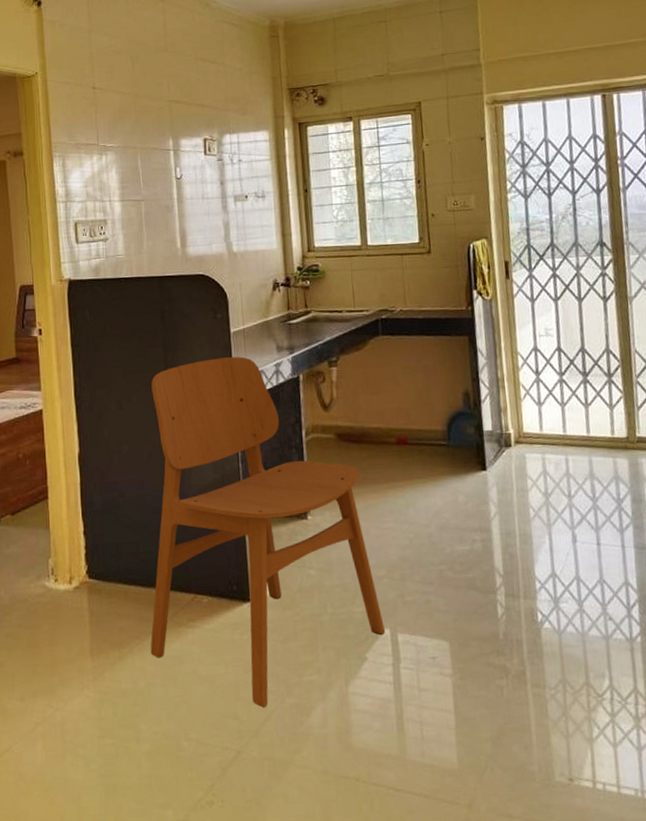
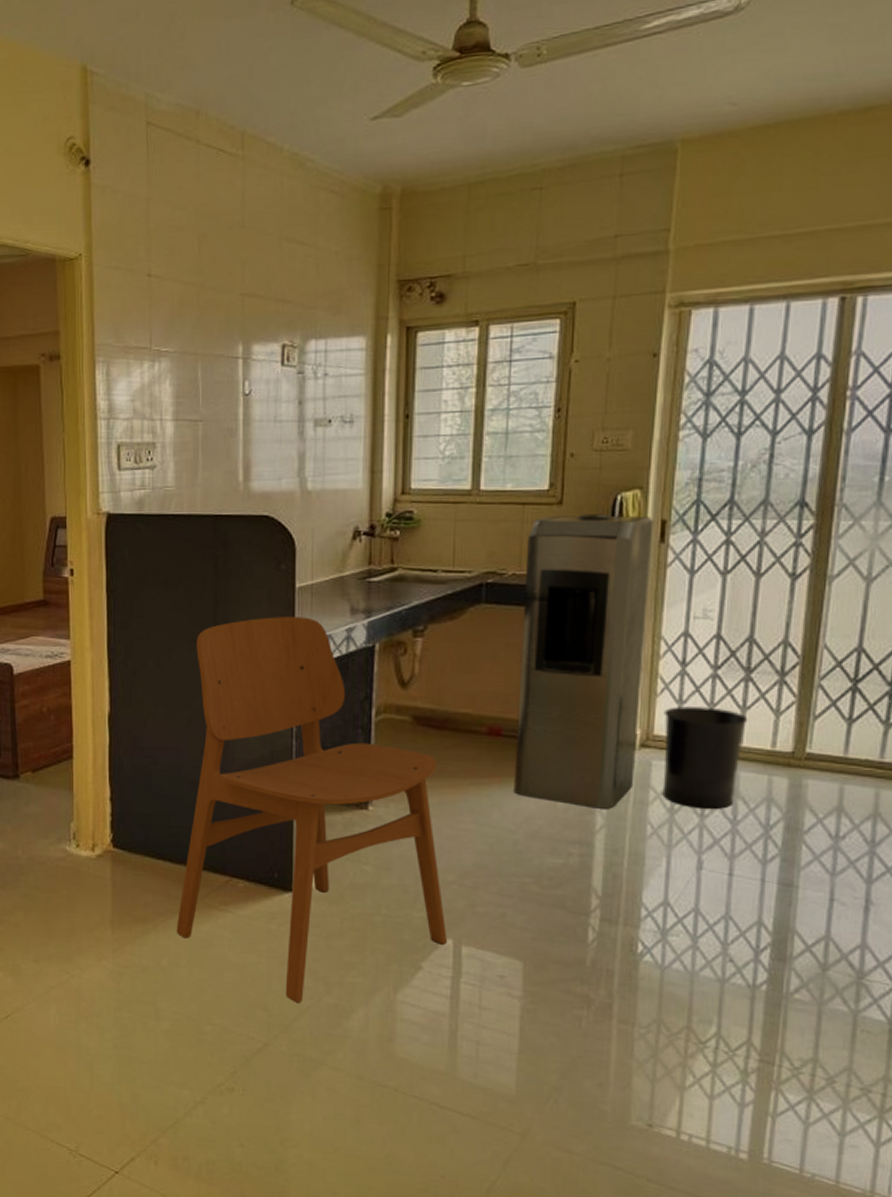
water dispenser: none [408,259,515,499] -> present [514,514,654,809]
waste bin: none [528,406,592,491] -> present [662,705,748,810]

